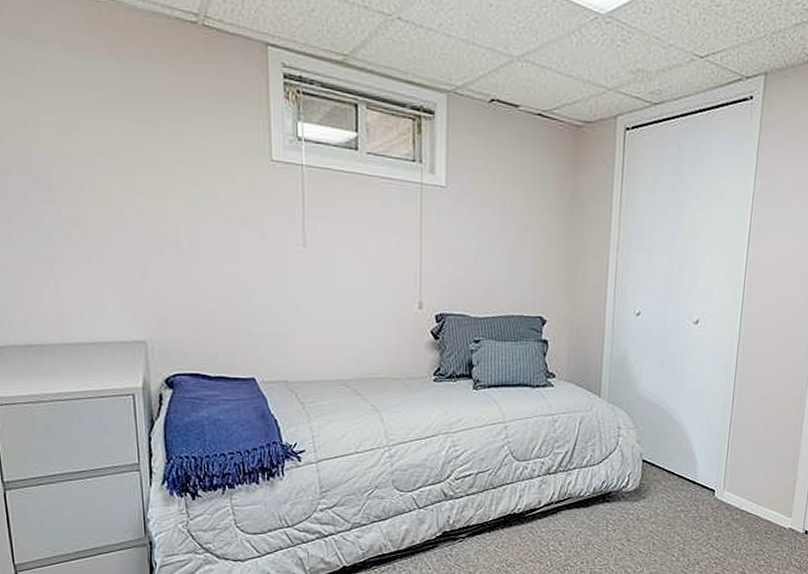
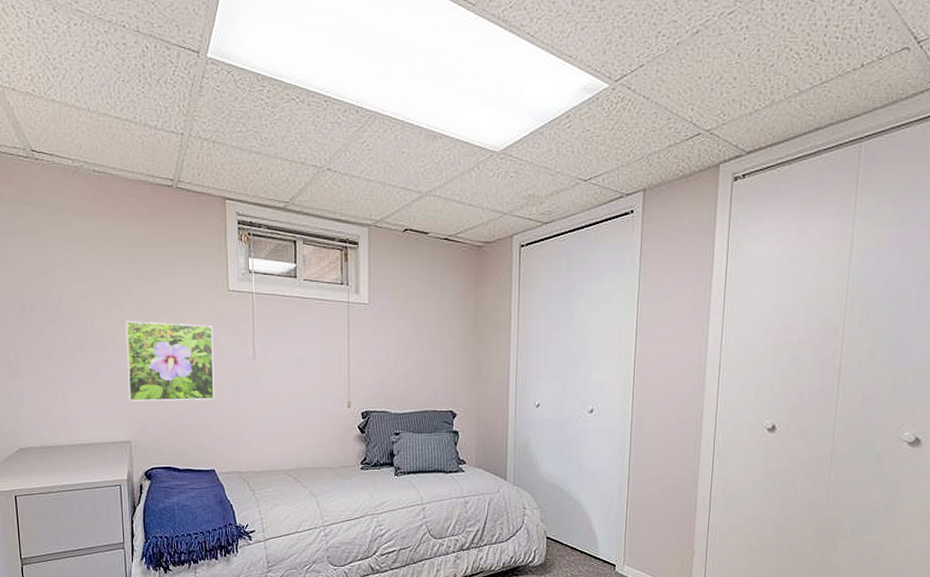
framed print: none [136,191,255,295] -> present [125,320,215,402]

